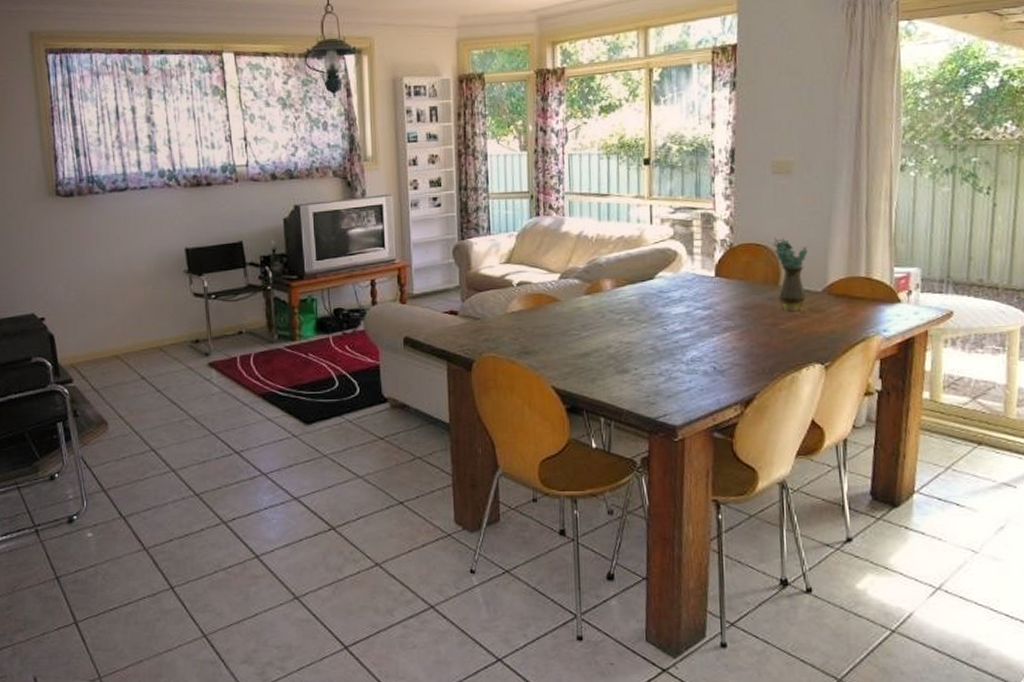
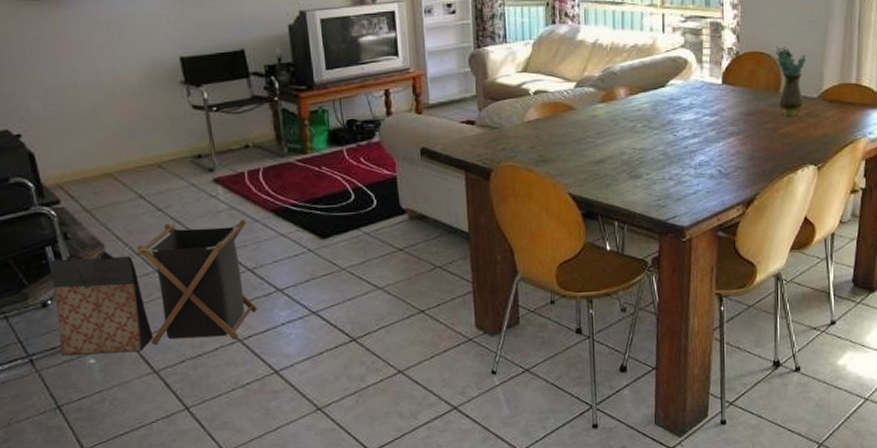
bag: none [58,428,146,528] -> present [48,251,153,355]
laundry basket: none [135,403,242,522] -> present [136,219,257,345]

